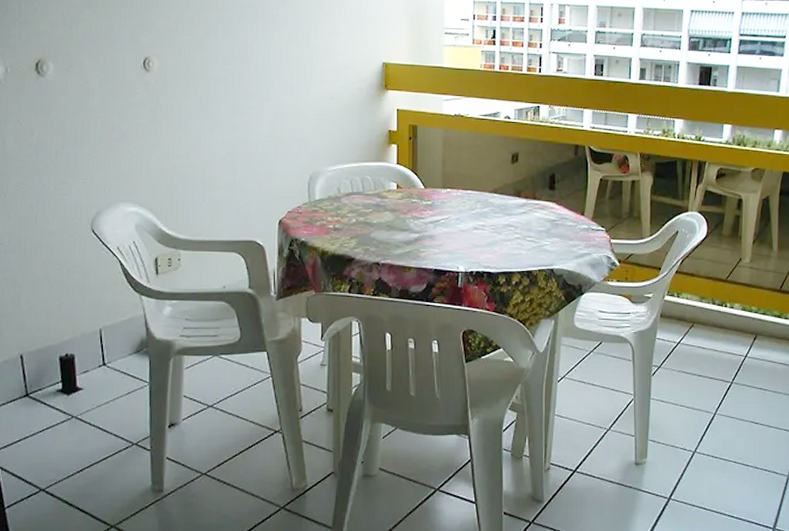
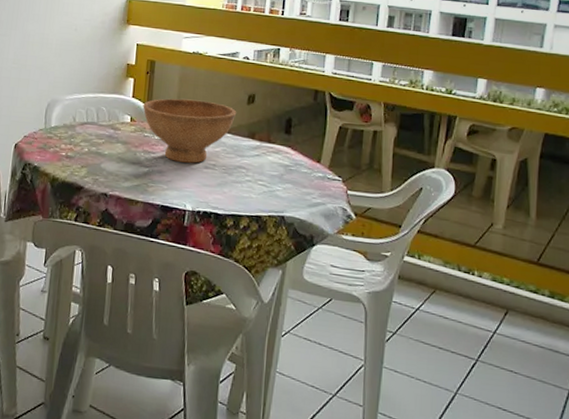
bowl: none [408,162,502,225] -> present [143,98,237,163]

